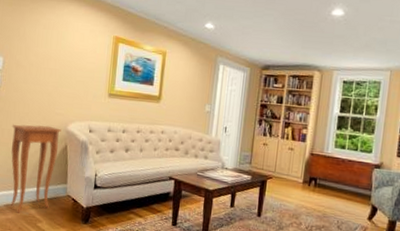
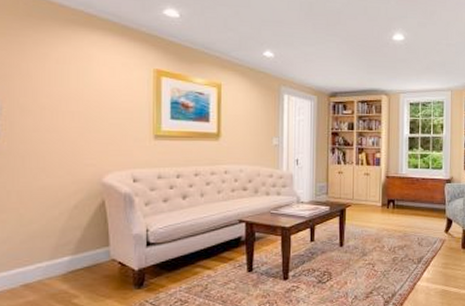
side table: present [10,124,61,214] -> none [21,180,95,292]

